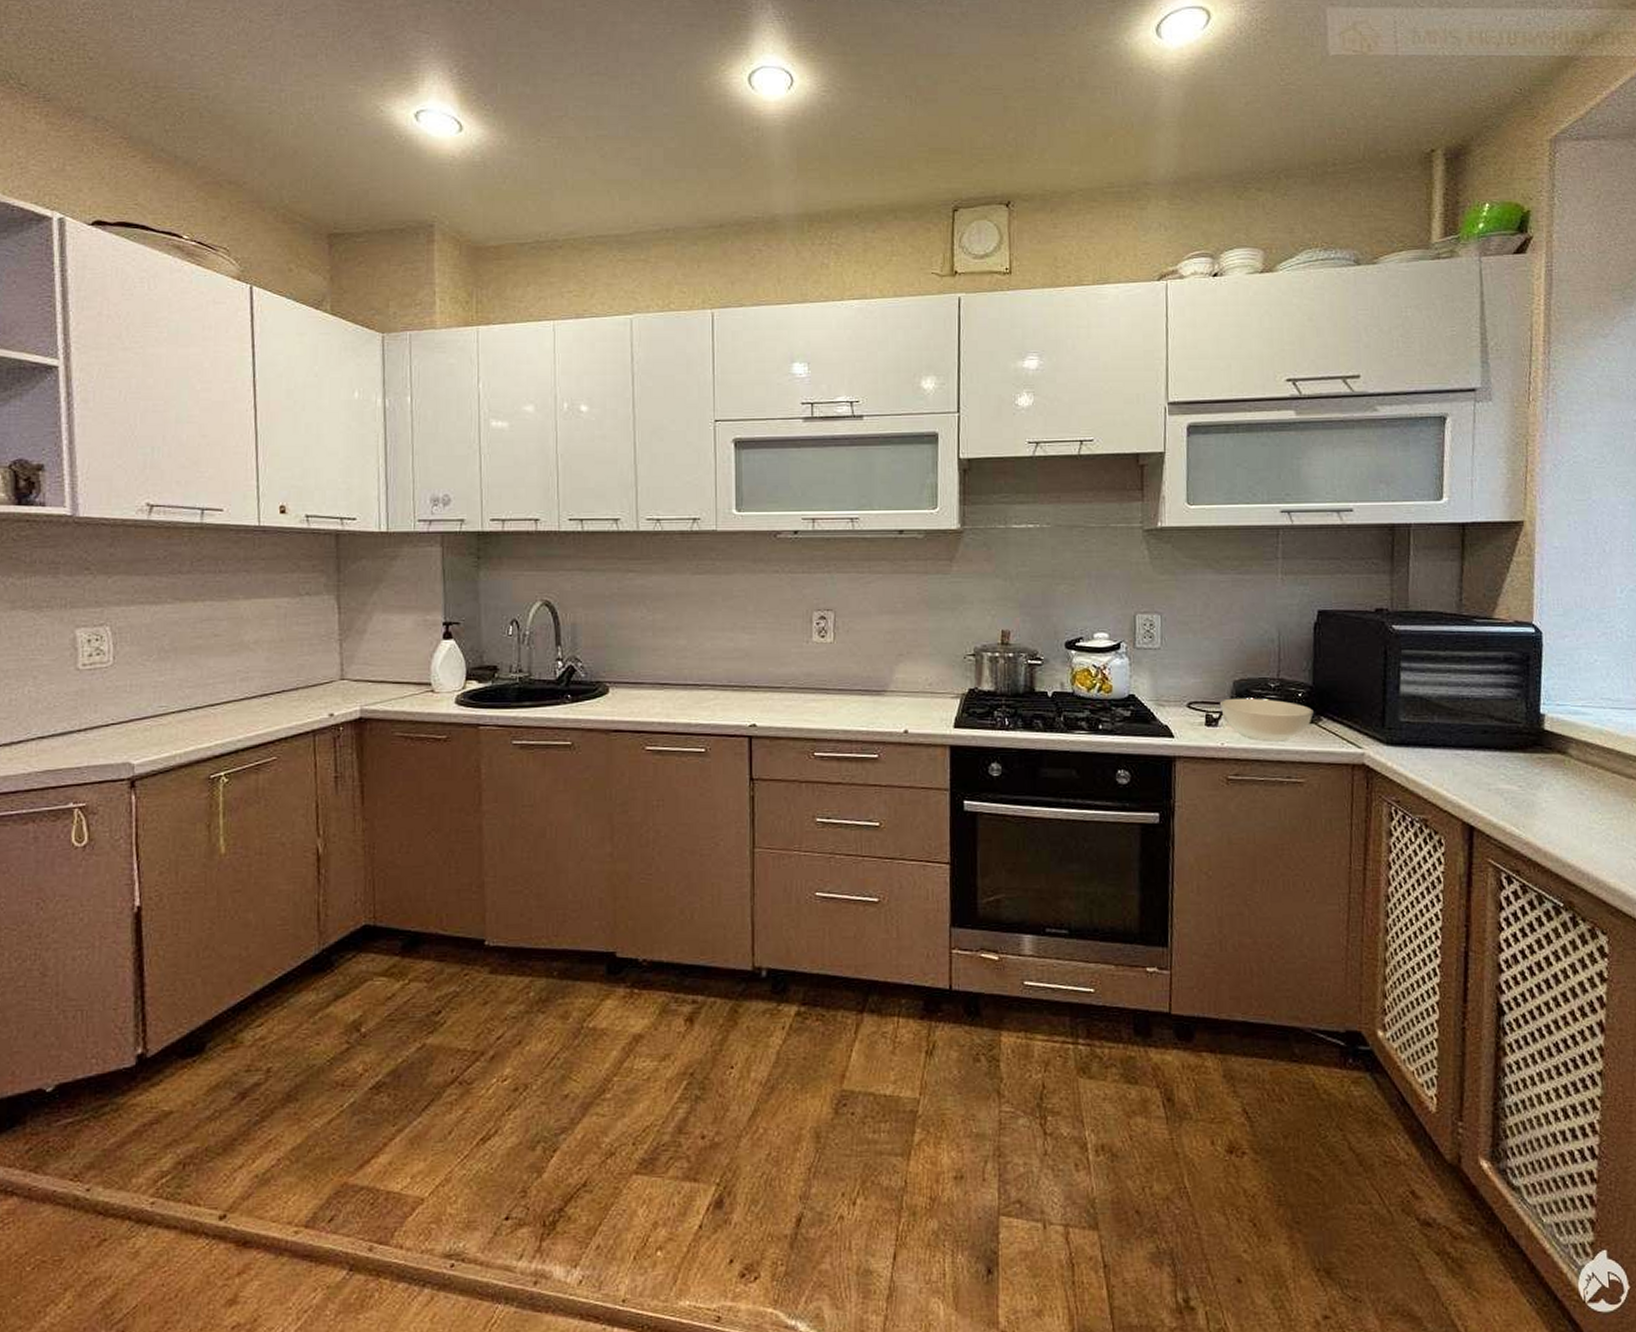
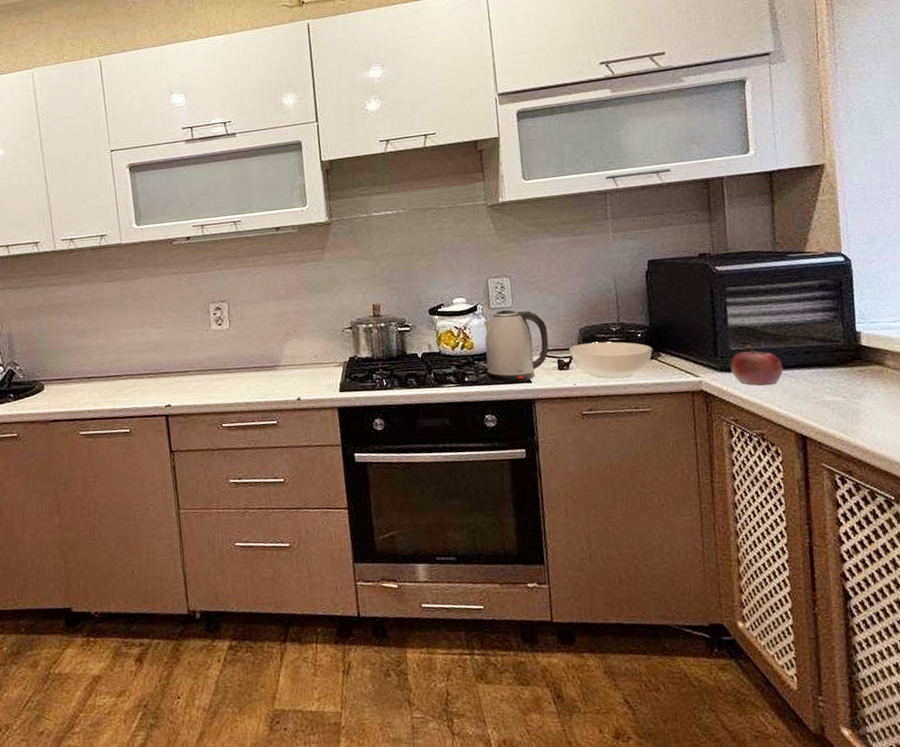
kettle: none [1124,651,1198,734] -> present [484,309,549,382]
fruit: none [1397,717,1456,766] -> present [729,345,784,386]

